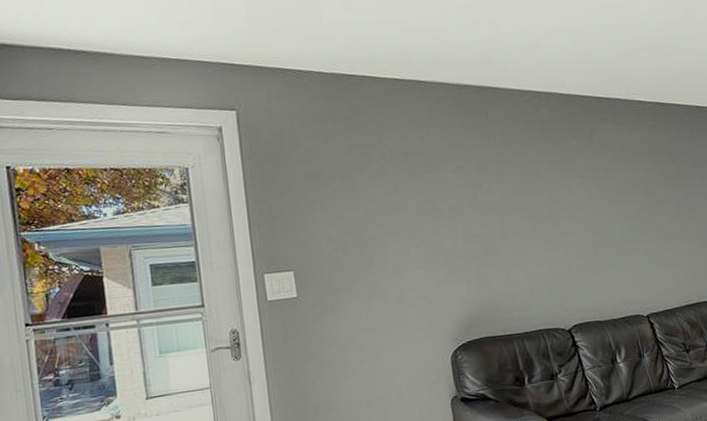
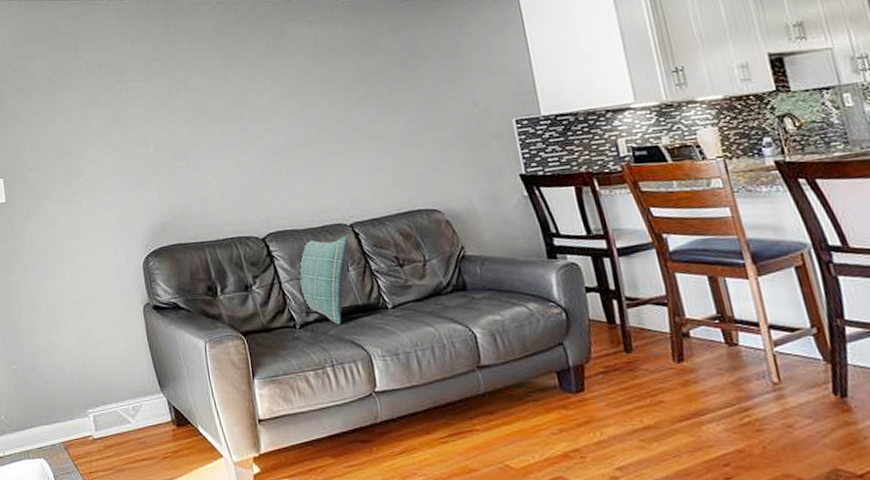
pillow: none [601,326,645,406] -> present [300,236,349,325]

